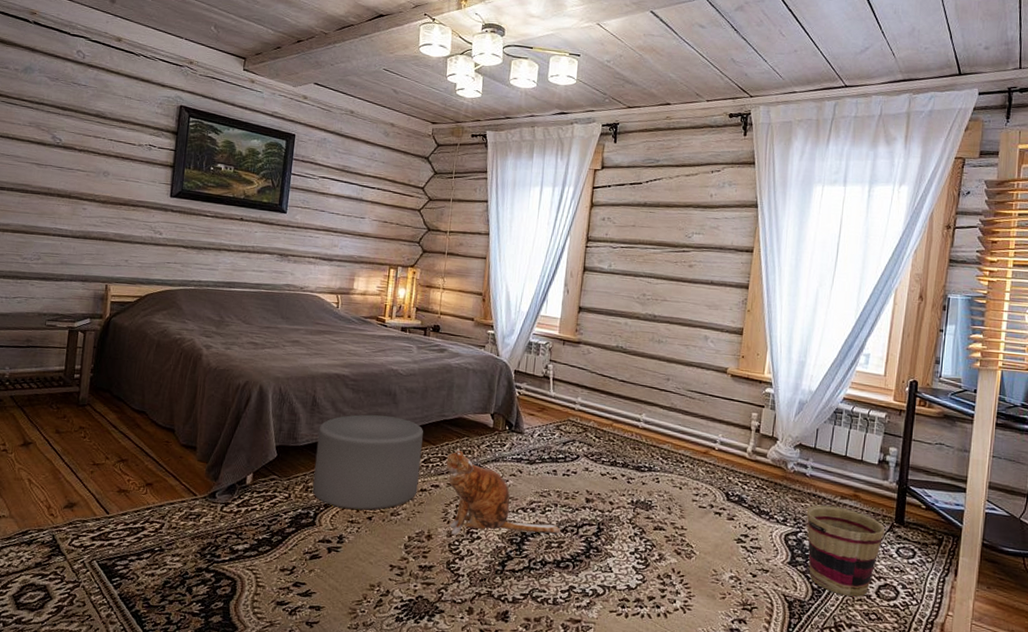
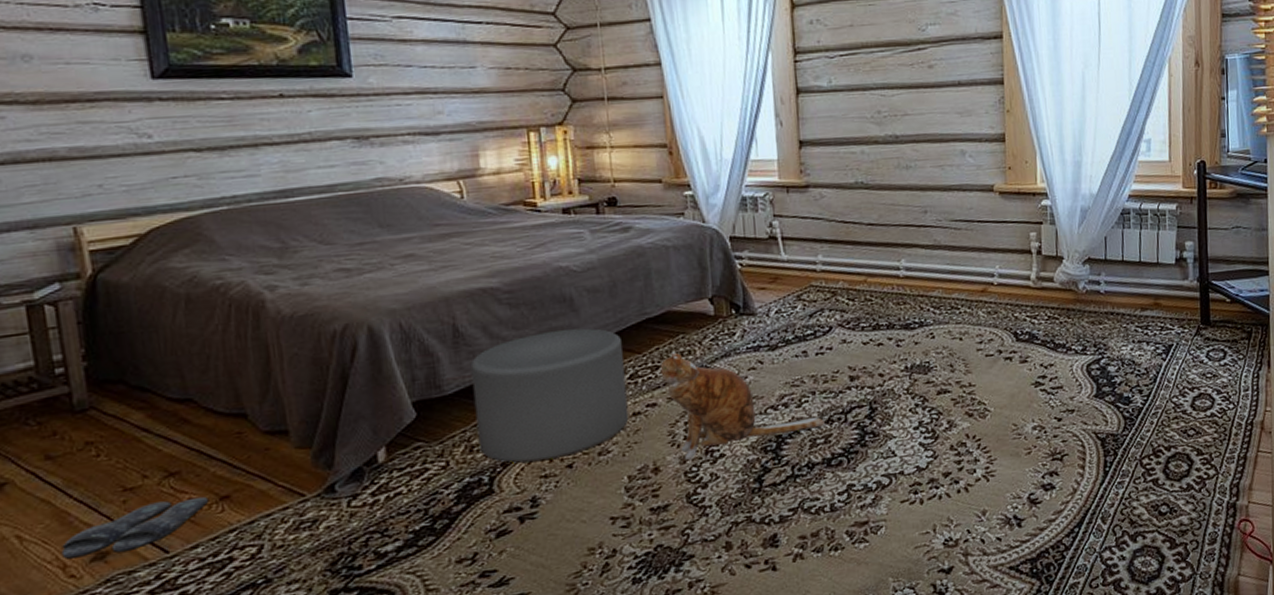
slippers: none [49,477,140,506] -> present [61,496,209,559]
basket: present [806,505,886,597] -> none [1106,320,1192,418]

